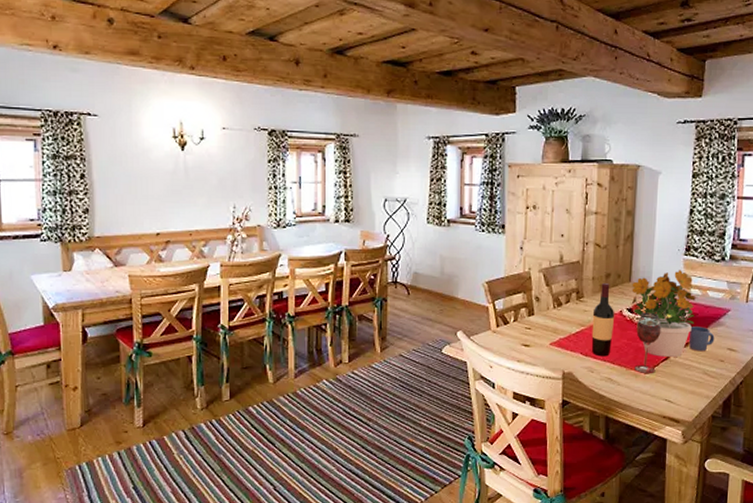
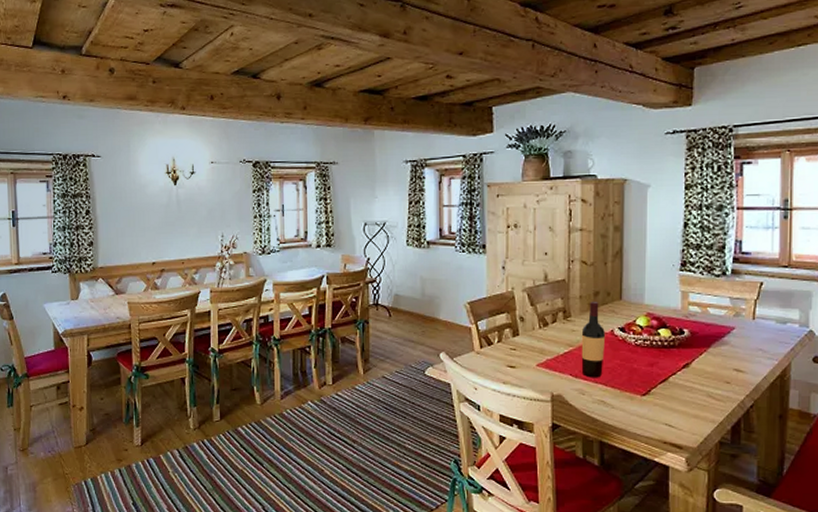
flowerpot: present [631,270,696,357] -> none [623,286,695,378]
wineglass: present [634,312,662,373] -> none [629,331,658,396]
mug: present [689,326,715,352] -> none [690,346,718,373]

